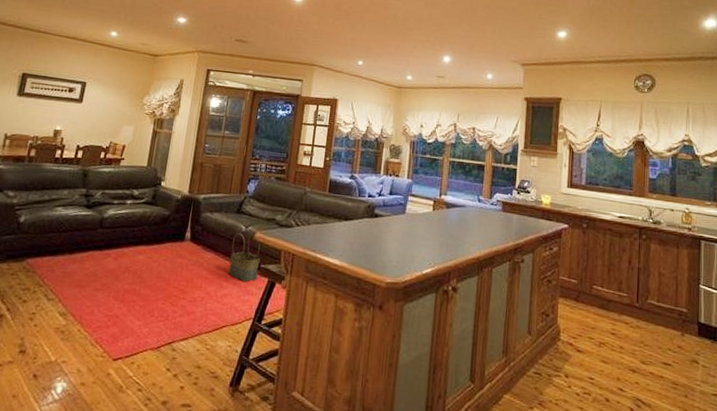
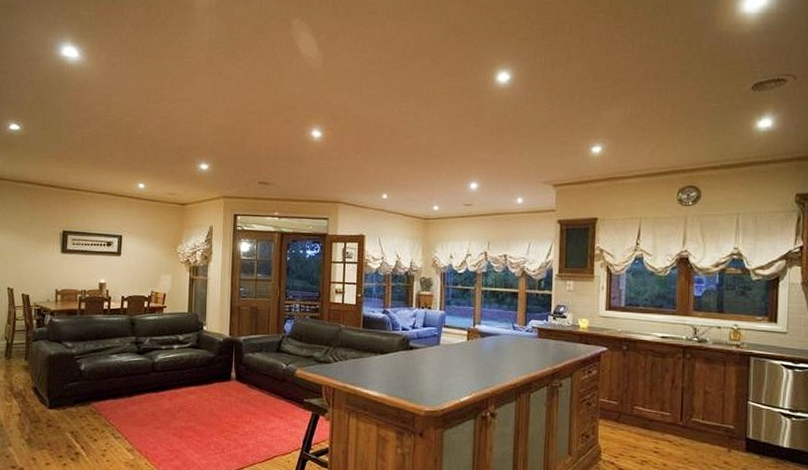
basket: present [228,231,261,281] -> none [274,368,303,415]

